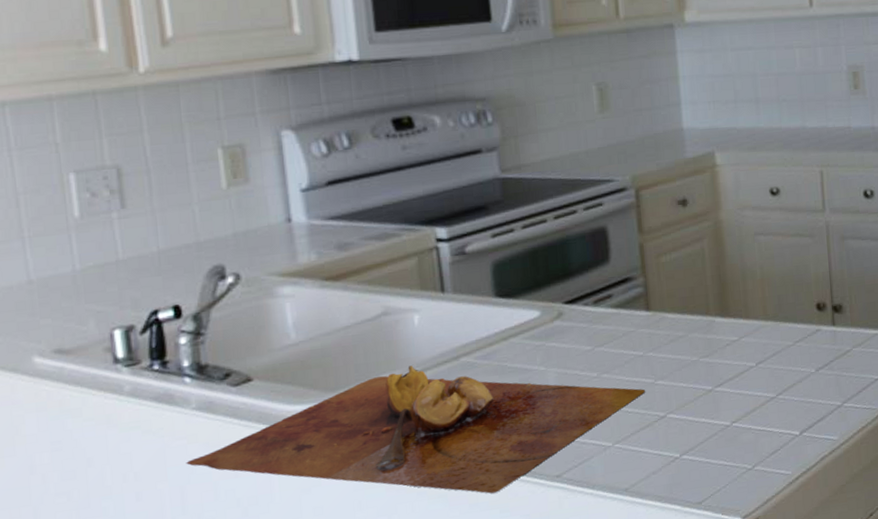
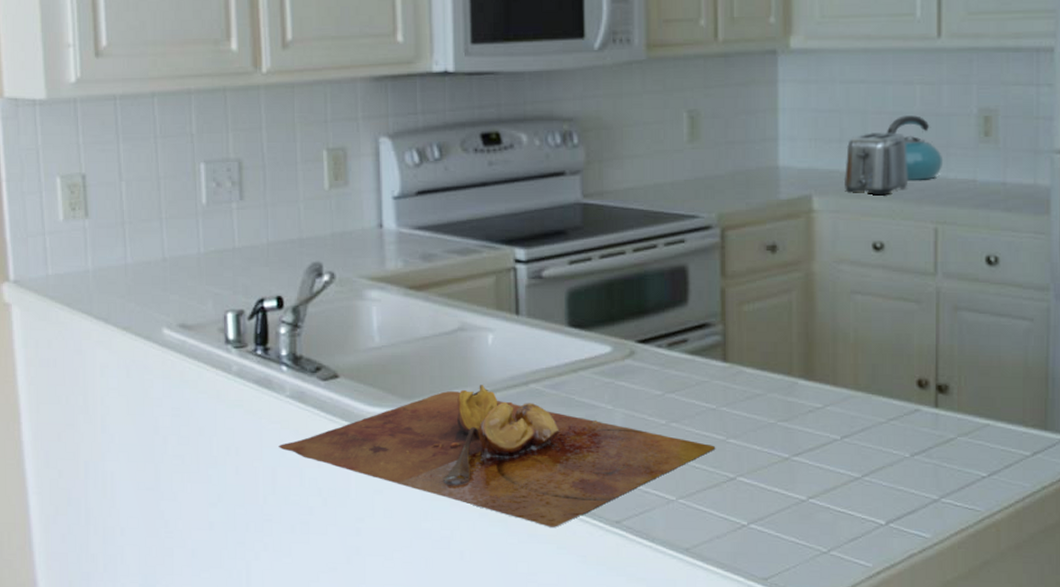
toaster: none [741,91,796,147] -> present [845,132,909,196]
kettle: none [773,75,823,131] -> present [886,115,944,180]

